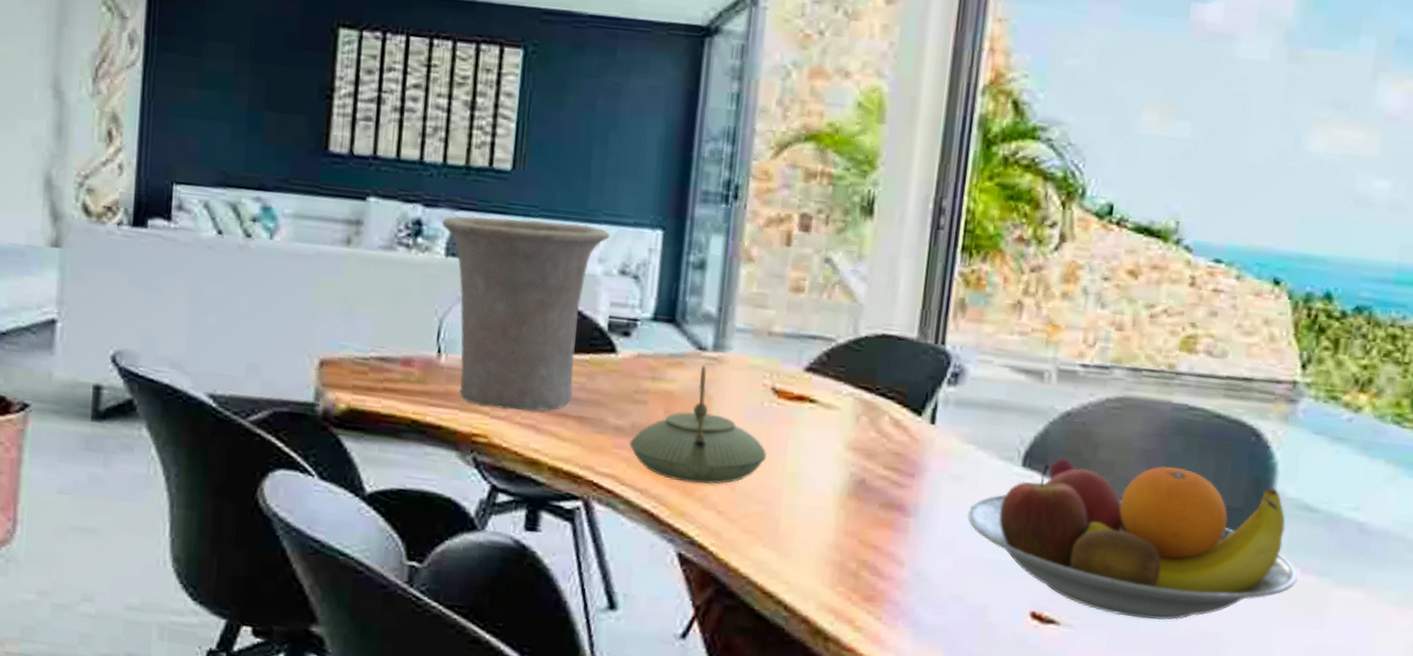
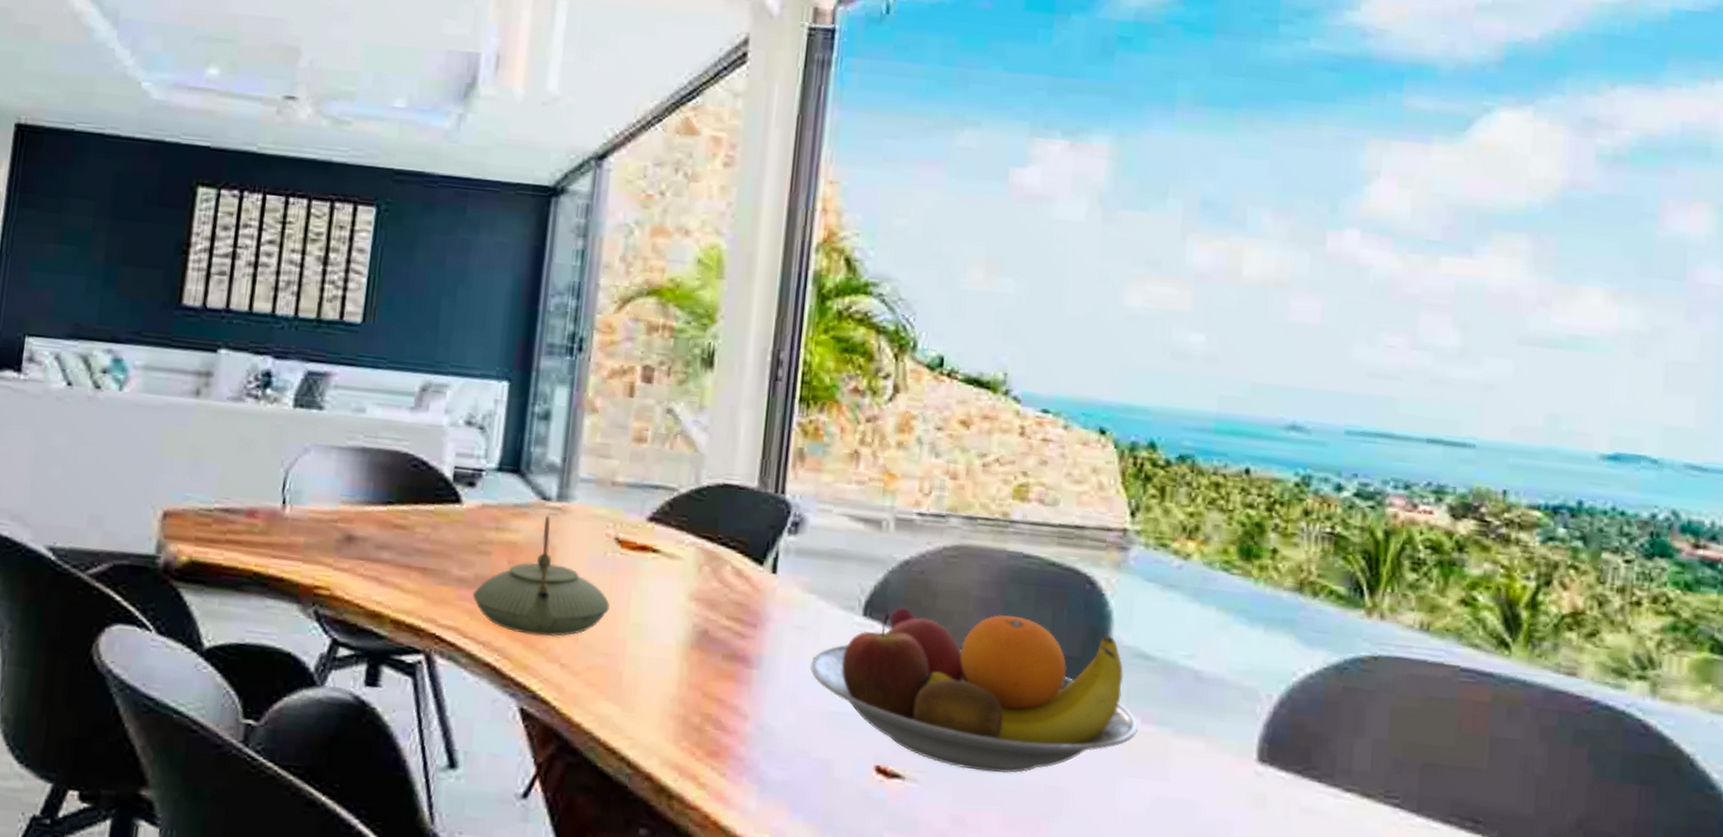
vase: present [442,215,610,412] -> none [291,367,457,564]

